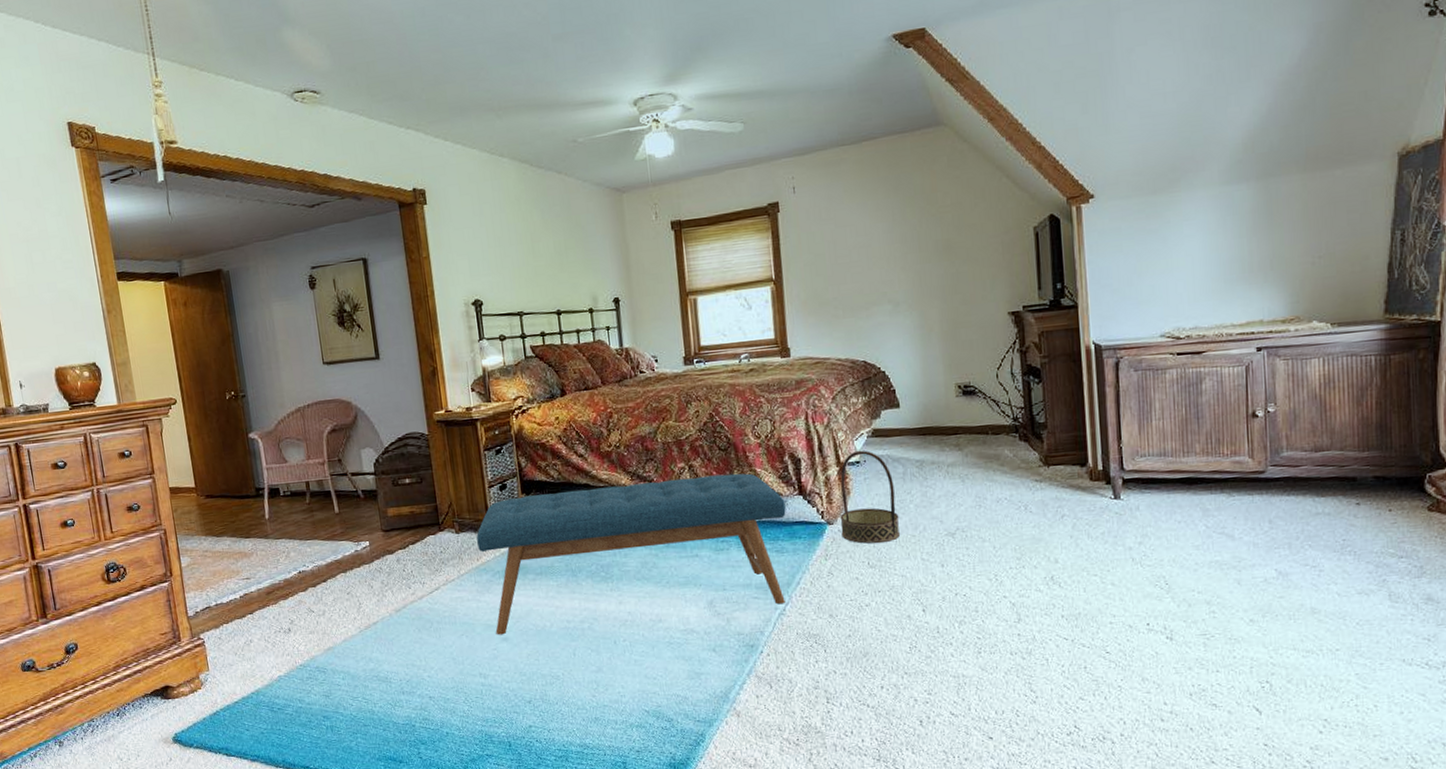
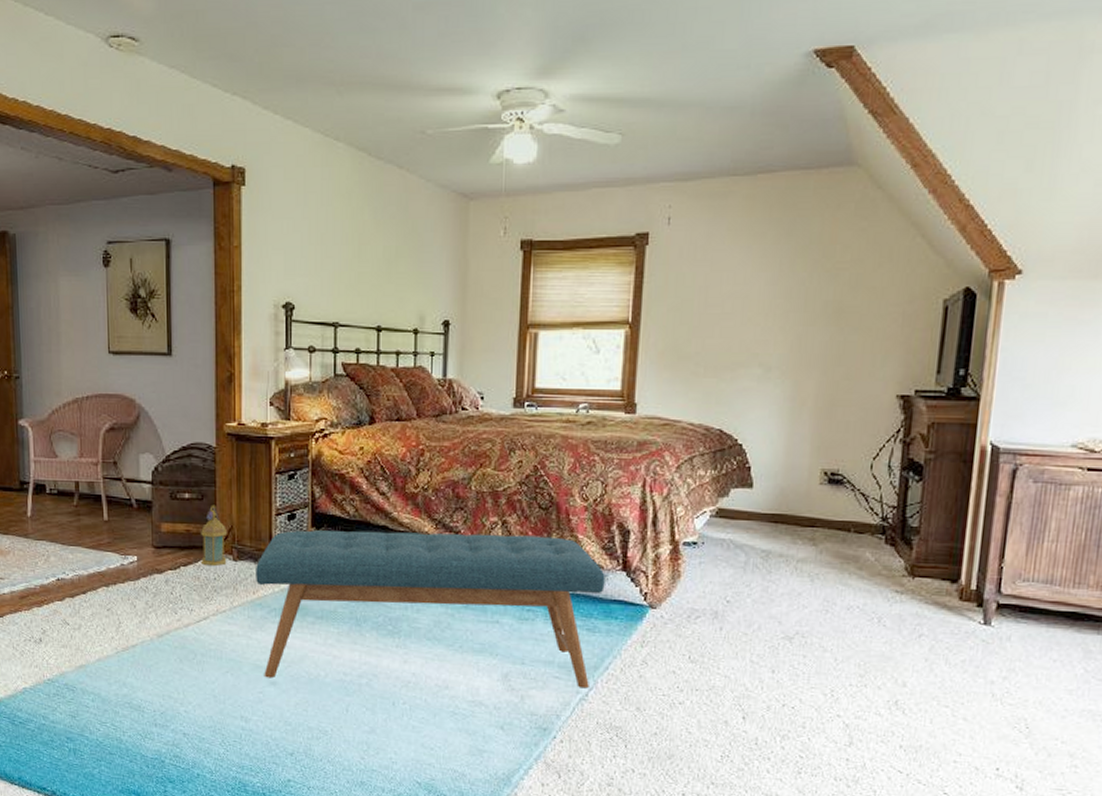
lantern: none [424,485,450,541] -> present [201,504,227,567]
basket: present [840,450,901,544] -> none [663,530,733,638]

